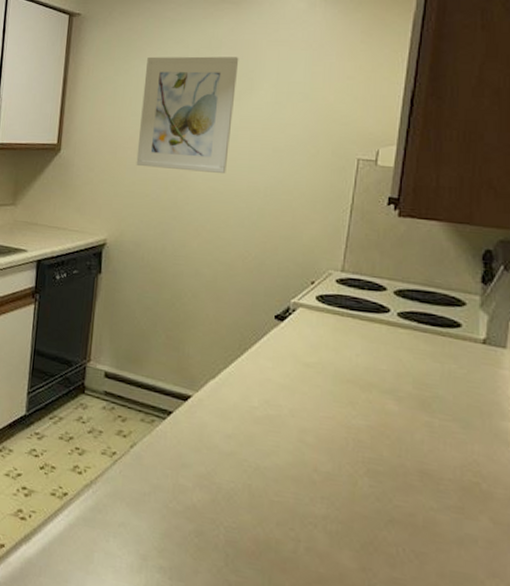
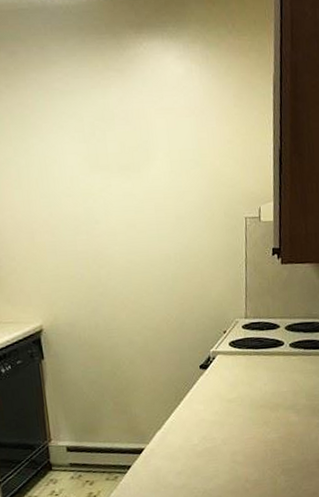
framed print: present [136,56,239,174] -> none [45,128,139,249]

